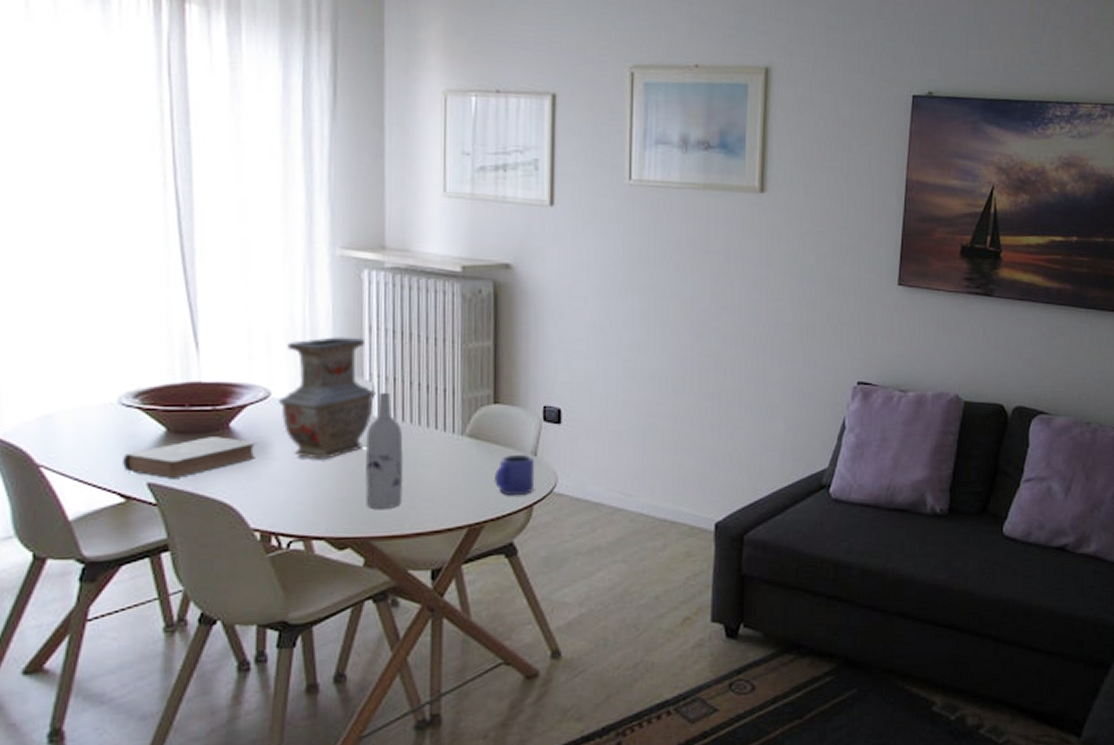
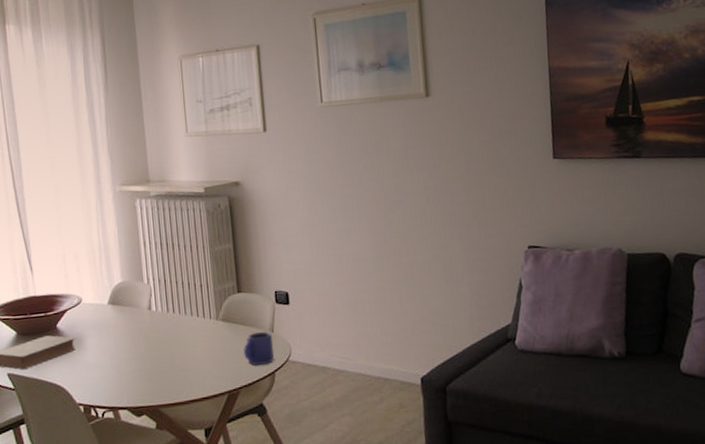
vase: present [279,337,376,460] -> none [88,251,153,347]
wine bottle: present [365,392,404,509] -> none [149,291,179,383]

